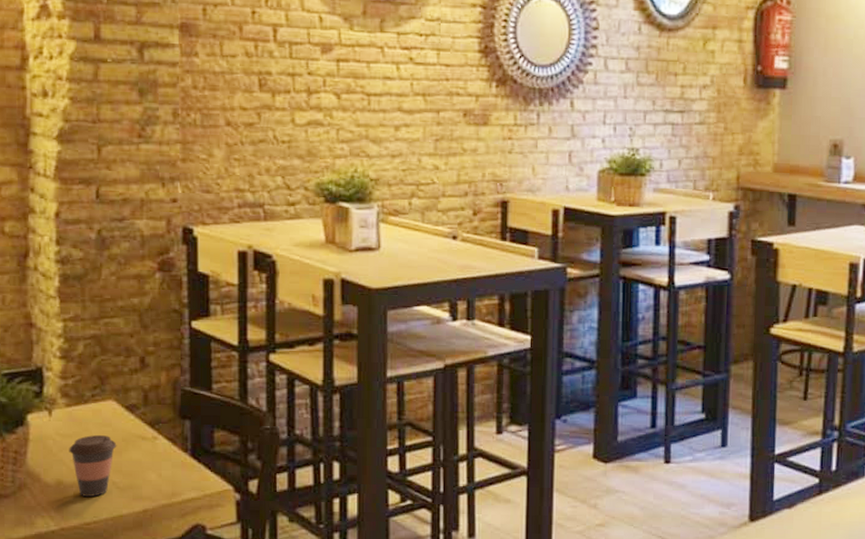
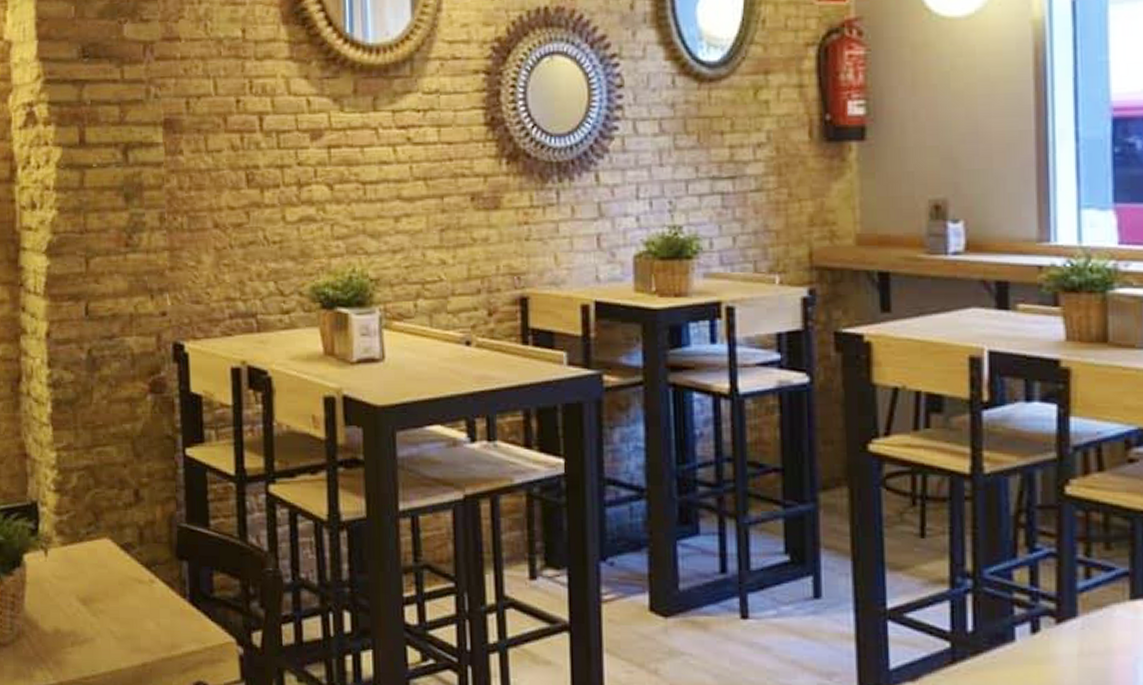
coffee cup: present [69,435,117,497] -> none [65,578,114,647]

